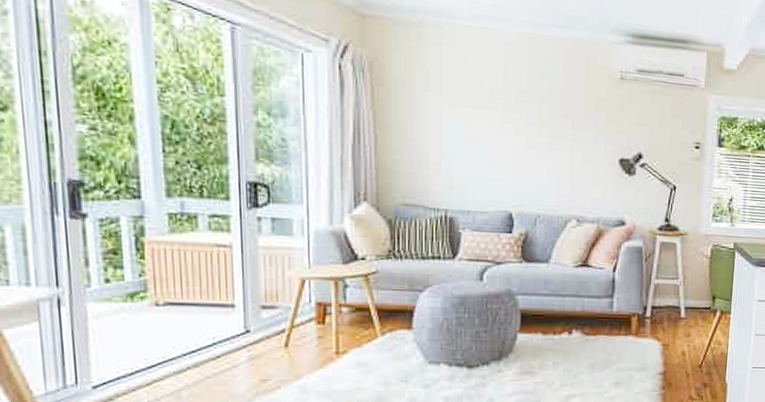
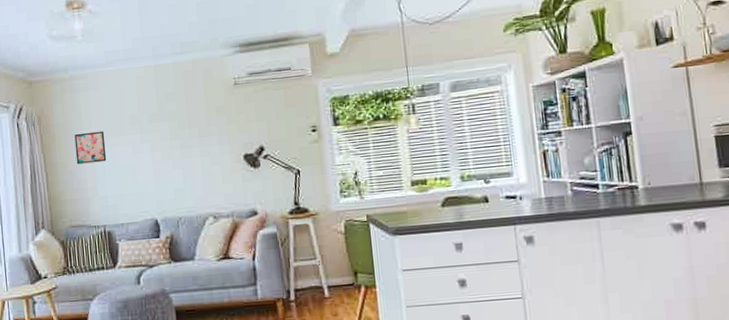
wall art: none [417,94,458,136] -> present [74,131,107,165]

